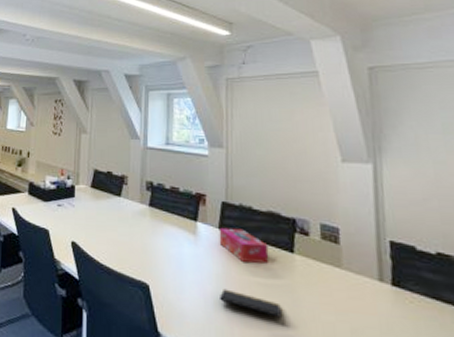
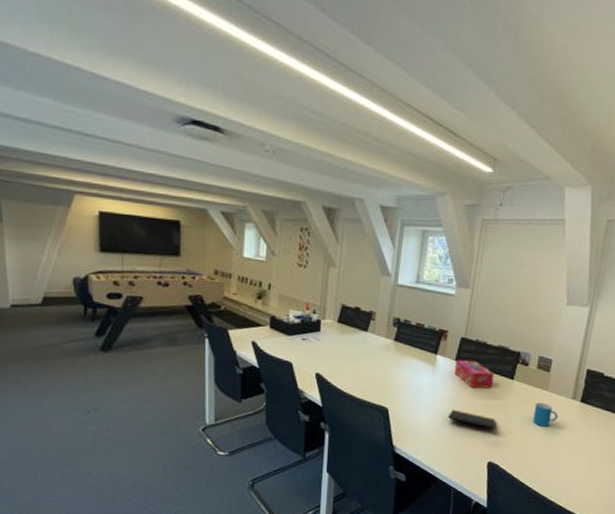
mug: none [328,284,366,319] -> present [533,403,559,427]

